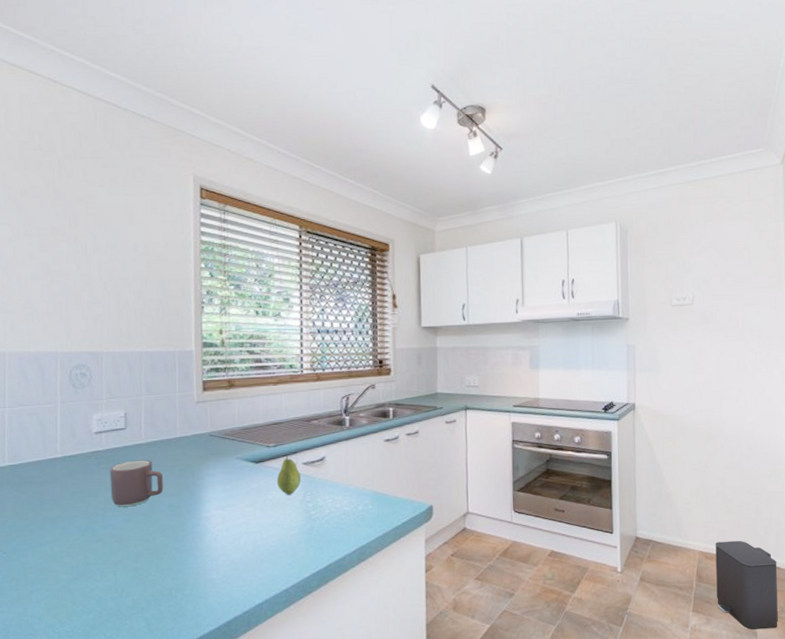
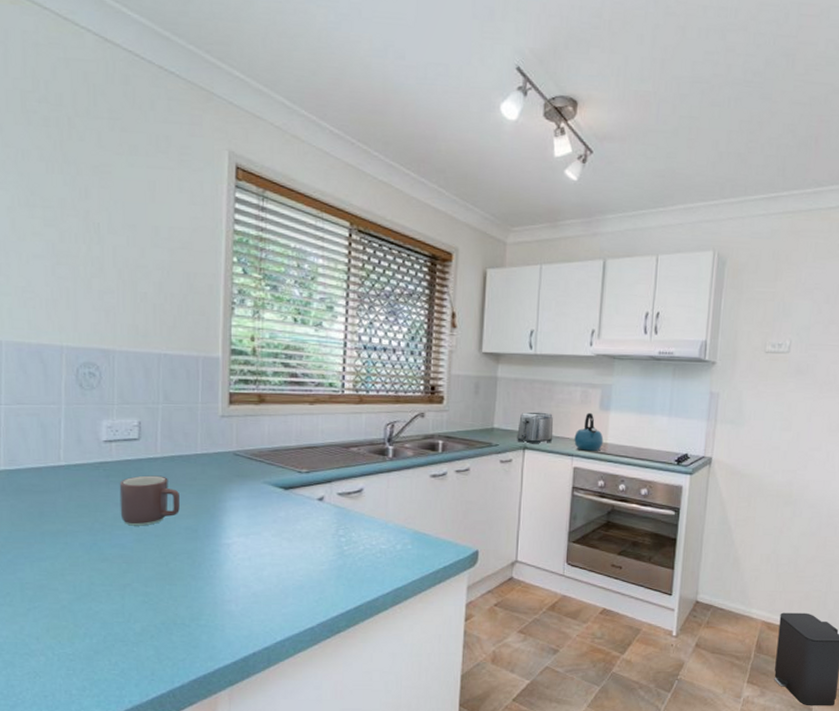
fruit: present [277,455,302,495] -> none [308,483,335,527]
toaster: none [458,375,491,405] -> present [517,411,554,444]
kettle: none [510,372,536,407] -> present [574,412,604,452]

